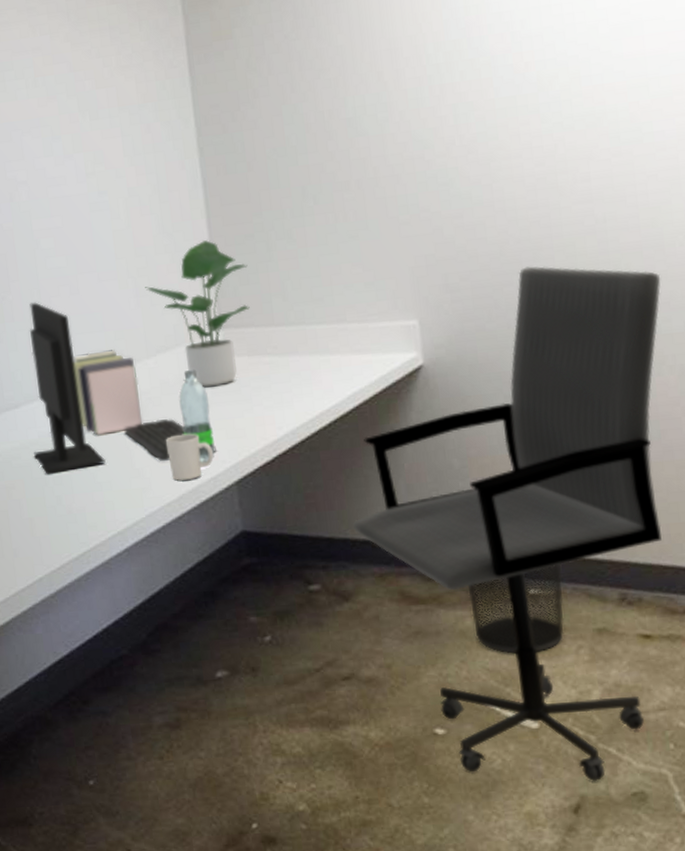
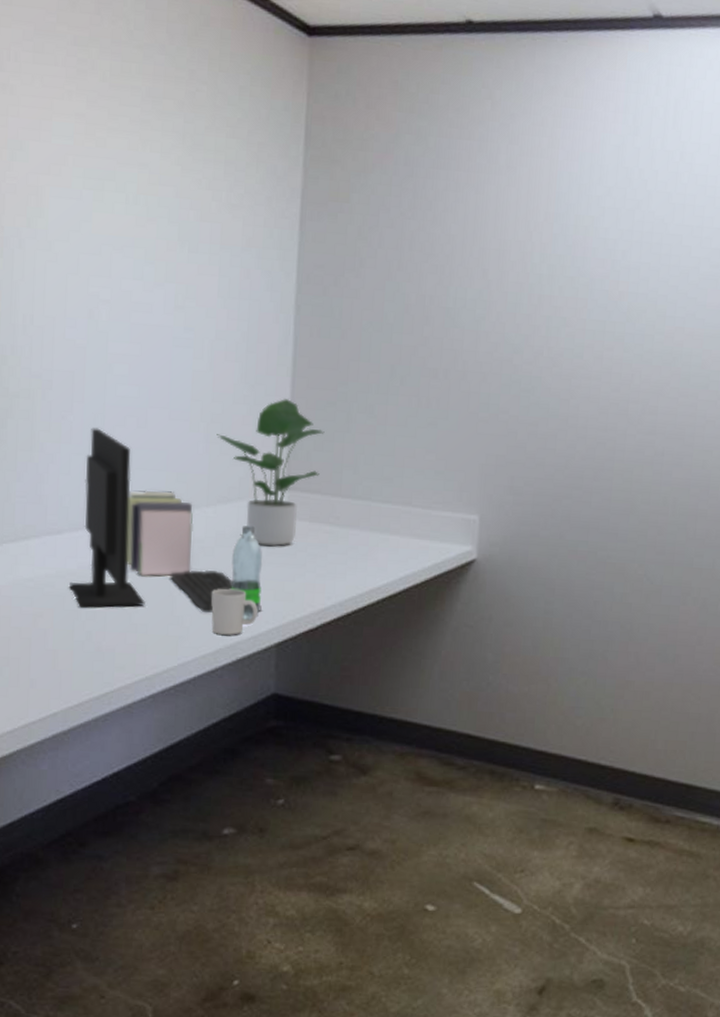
office chair: present [353,266,662,782] -> none [383,483,701,967]
waste bin: present [468,563,564,654] -> none [479,764,568,844]

